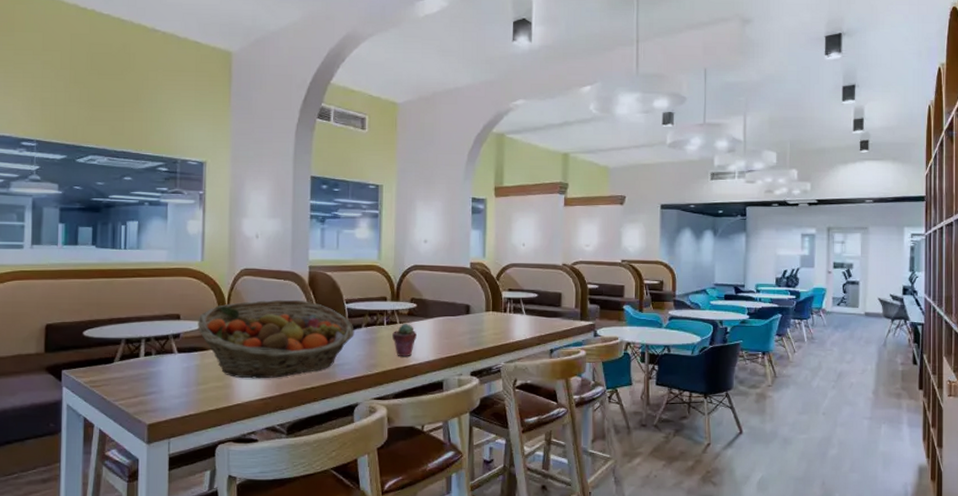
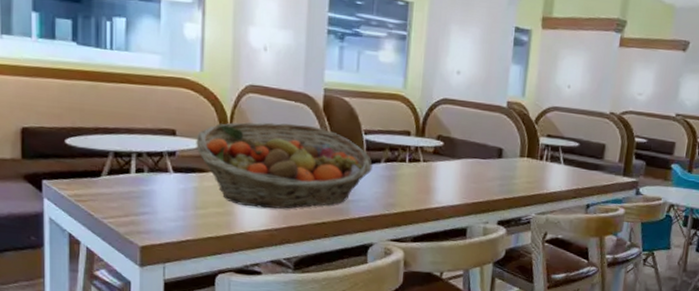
potted succulent: present [392,323,417,356] -> none [414,162,442,198]

